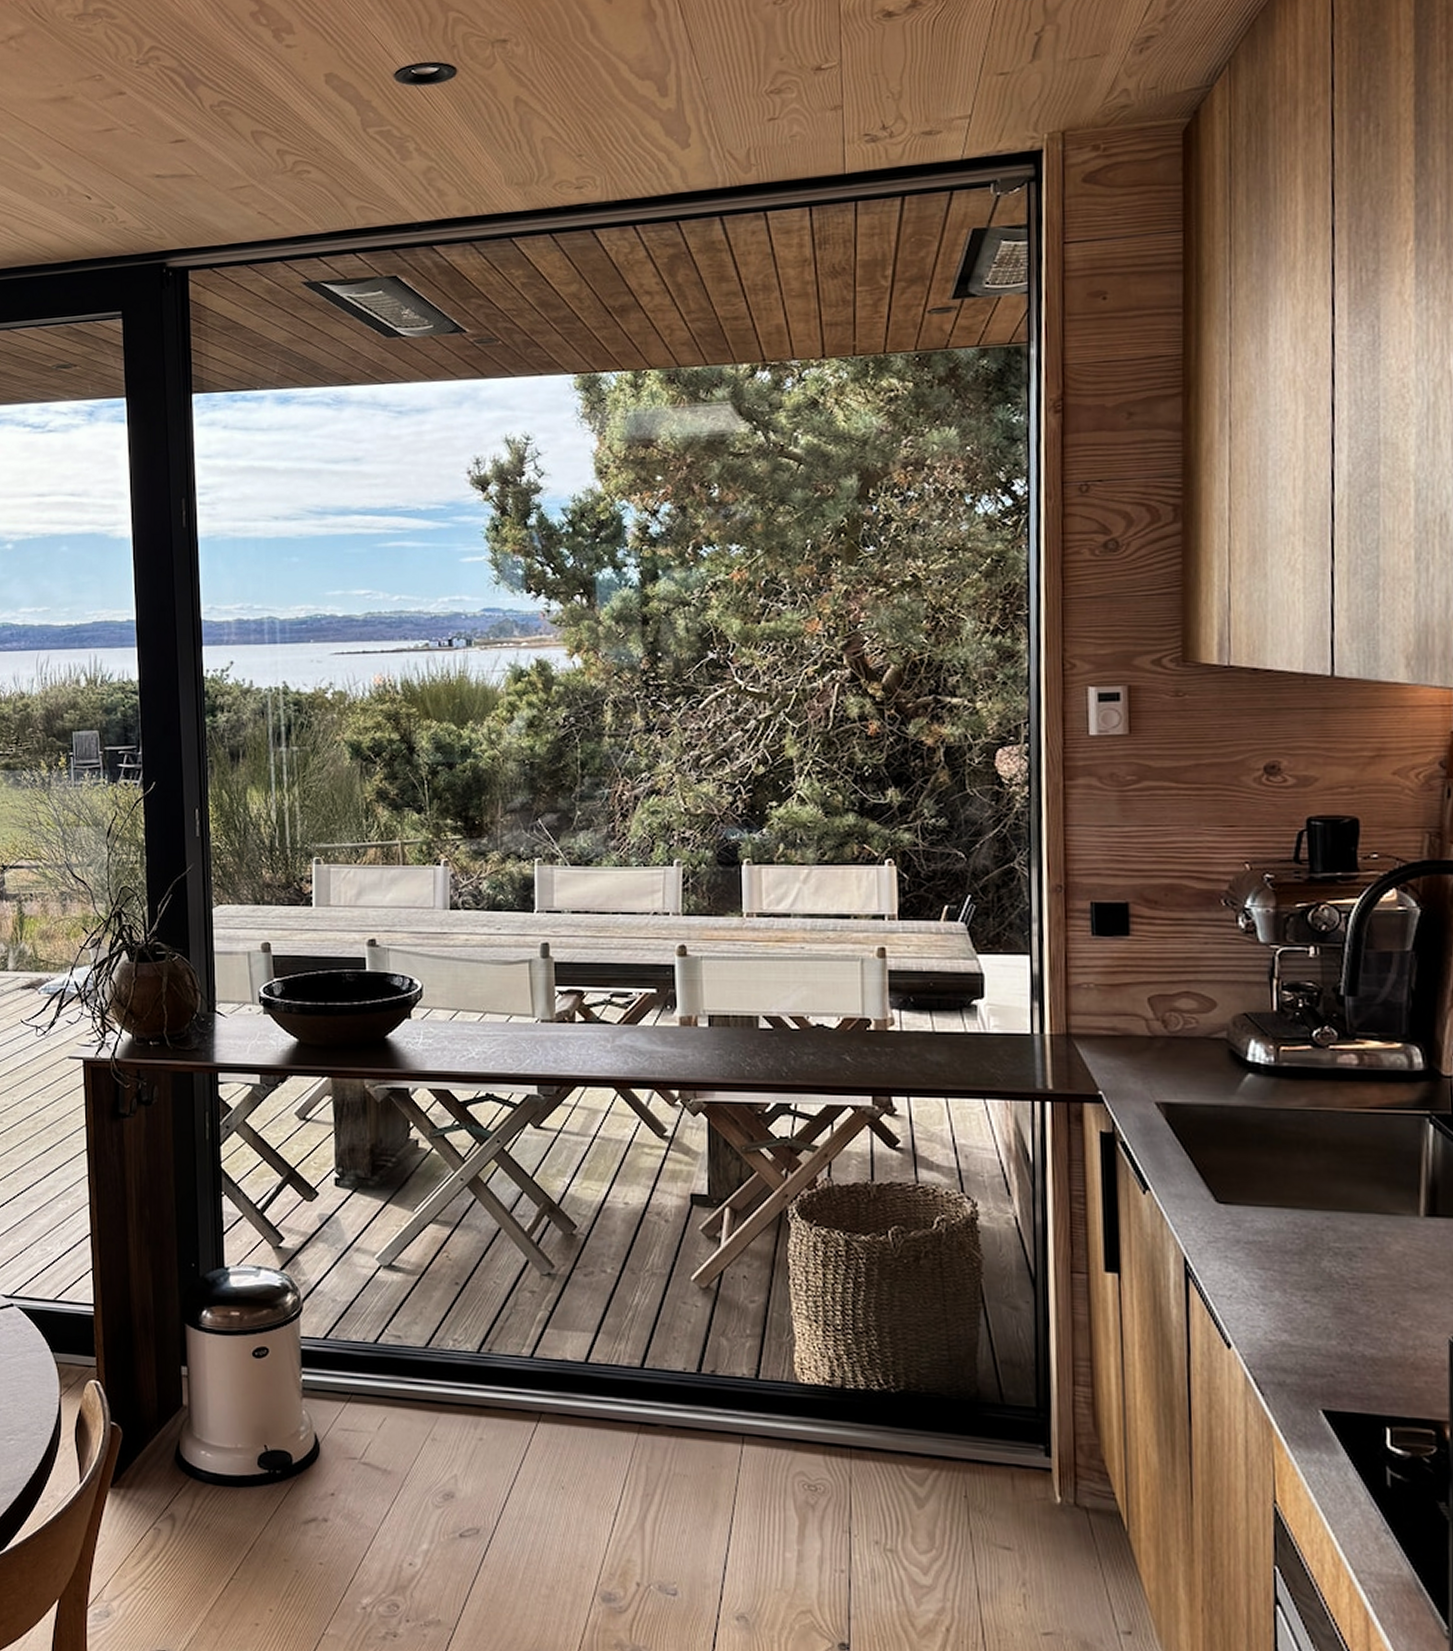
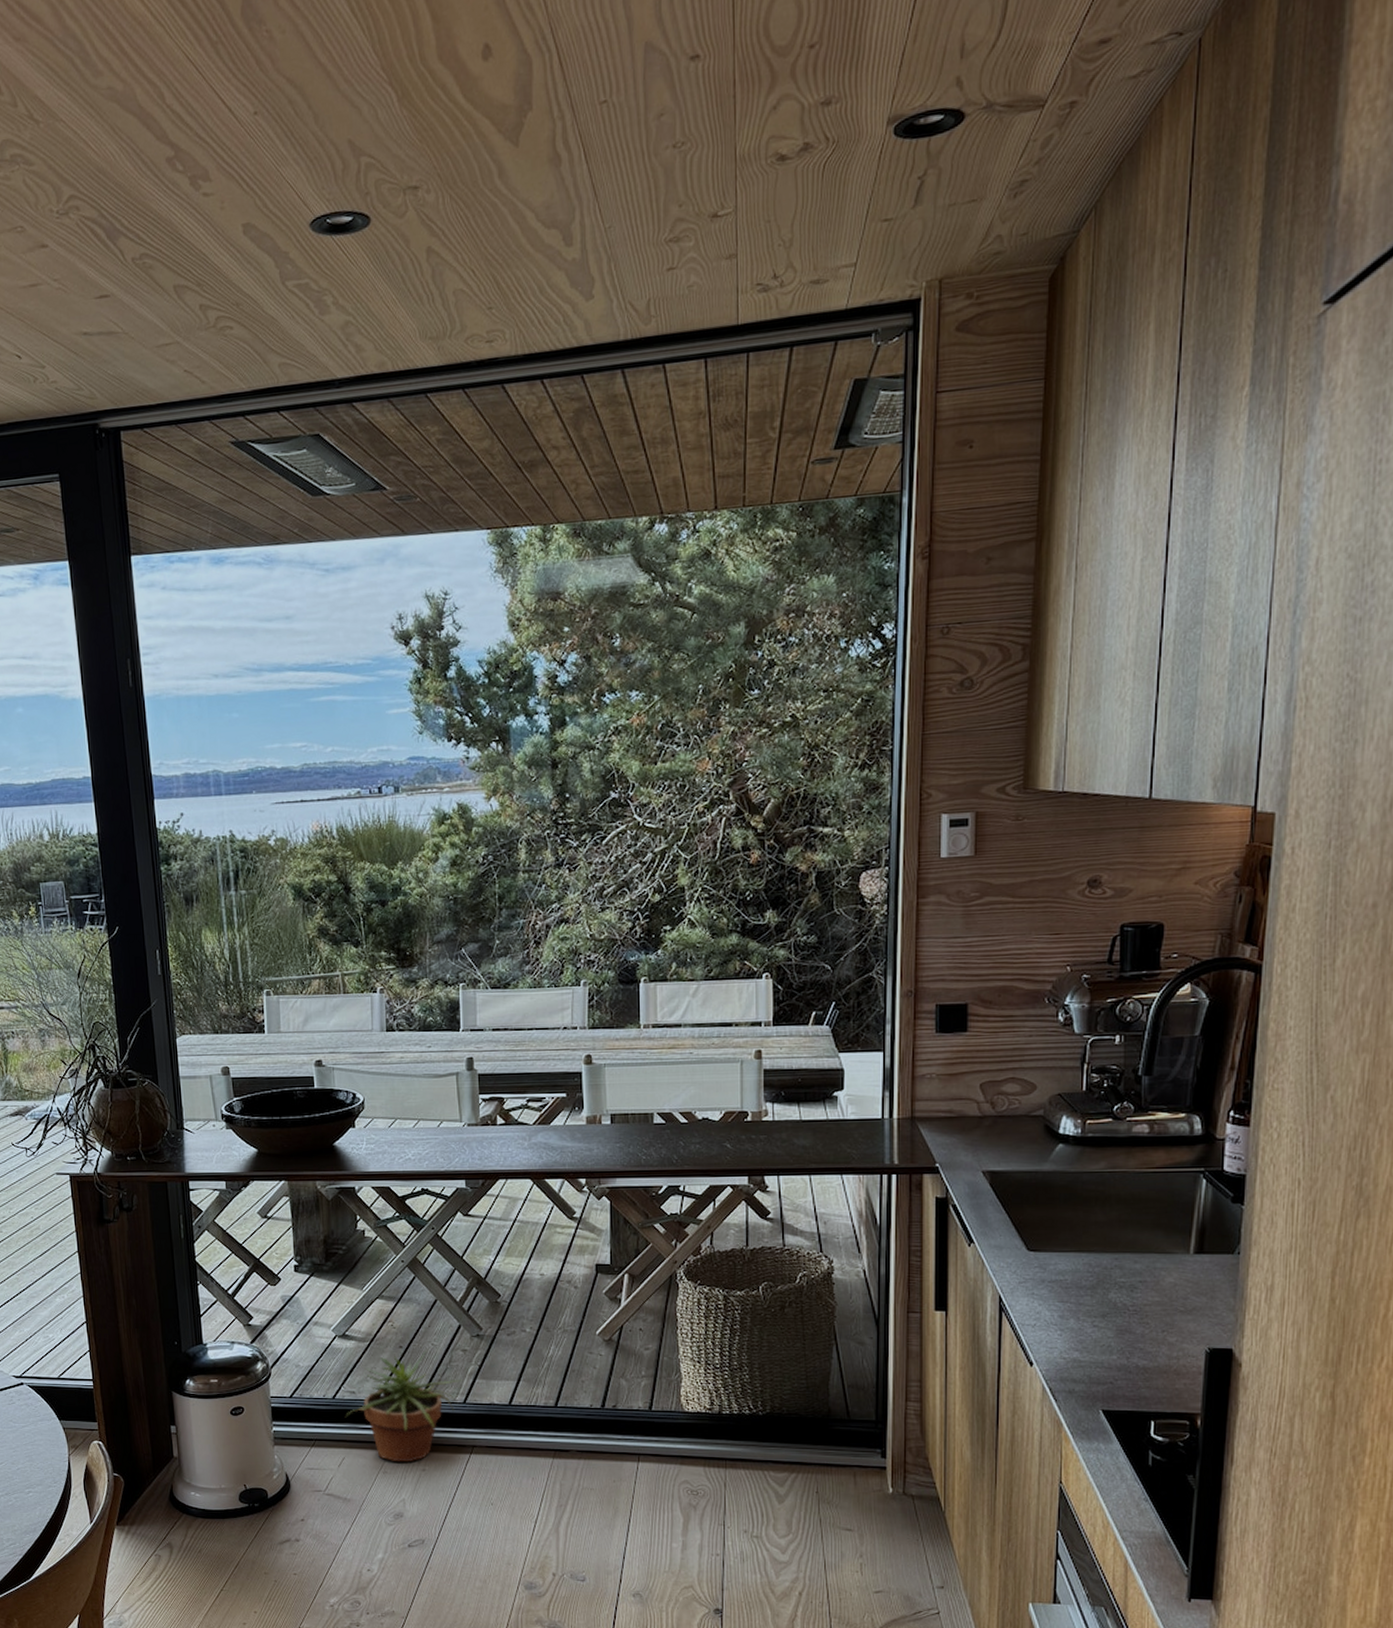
potted plant: none [387,1289,531,1429] -> present [344,1350,464,1463]

